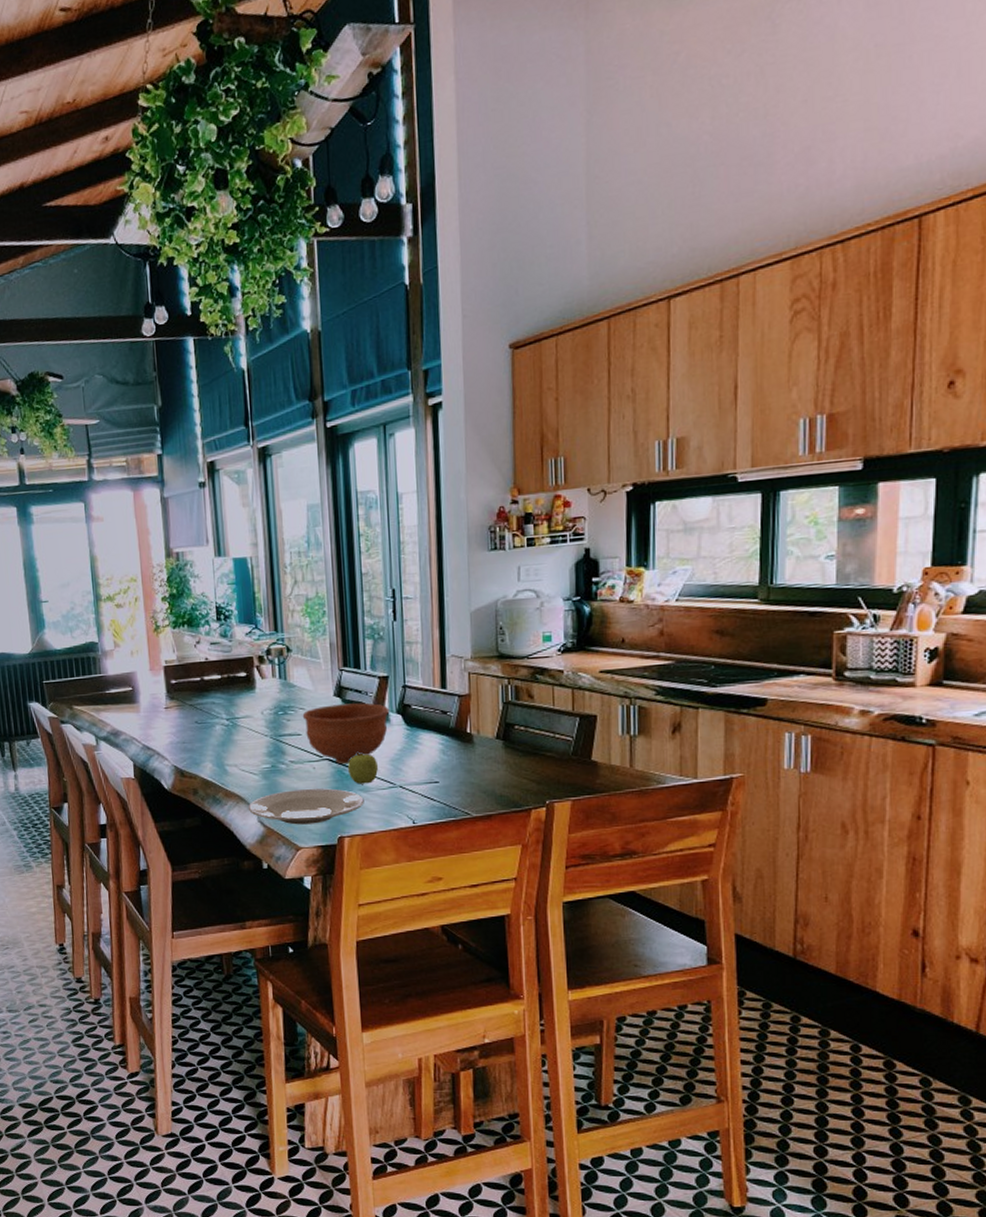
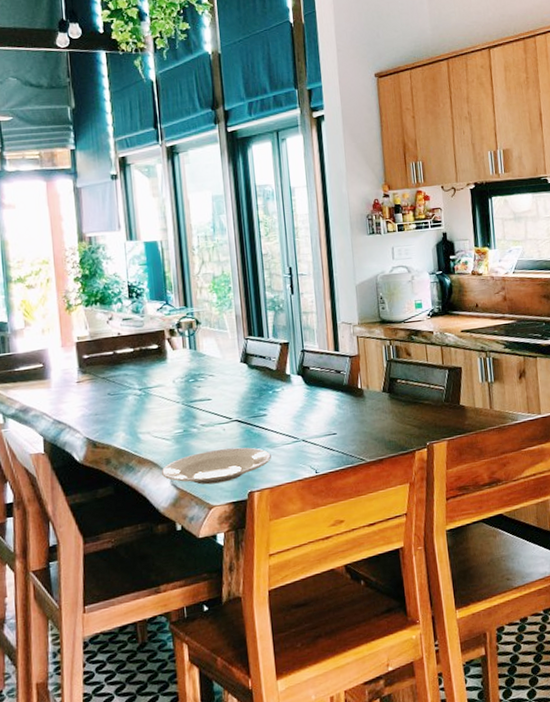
bowl: present [302,703,390,765] -> none [212,367,291,425]
fruit: present [348,751,378,784] -> none [255,411,283,441]

